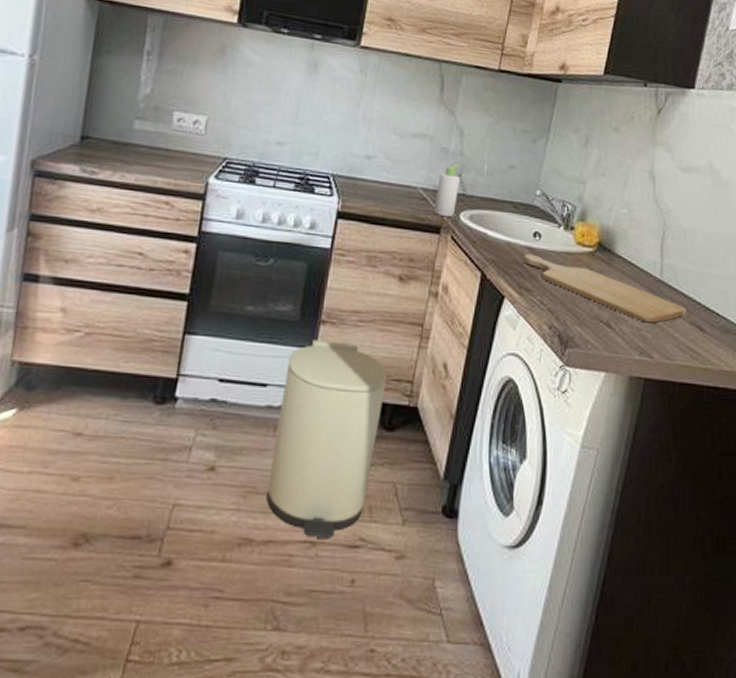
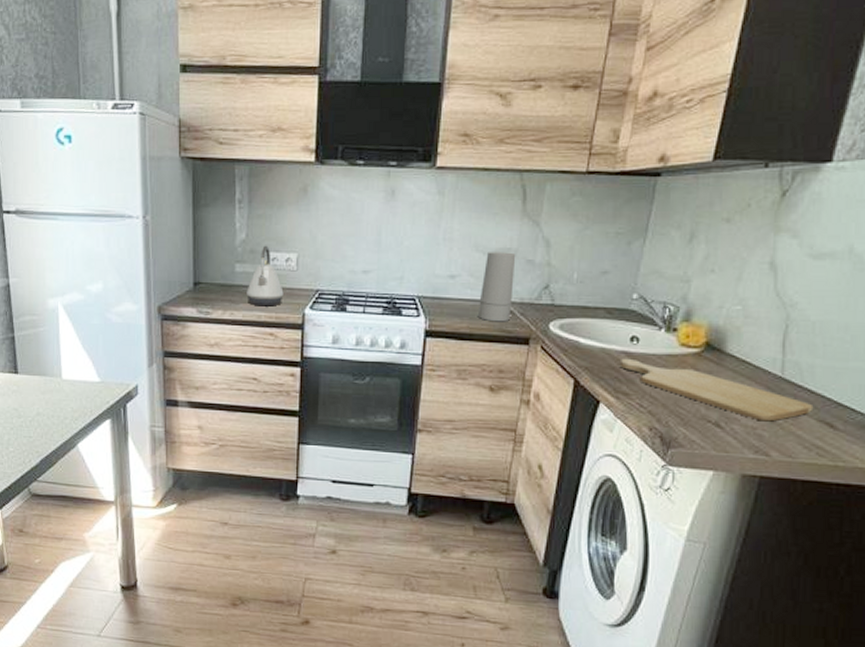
kettle: none [143,103,187,172] -> present [246,245,284,307]
pedal bin: present [266,340,388,538] -> none [381,446,484,610]
canister: none [392,136,432,209] -> present [478,252,516,322]
bottle: present [434,161,462,218] -> none [522,271,549,329]

